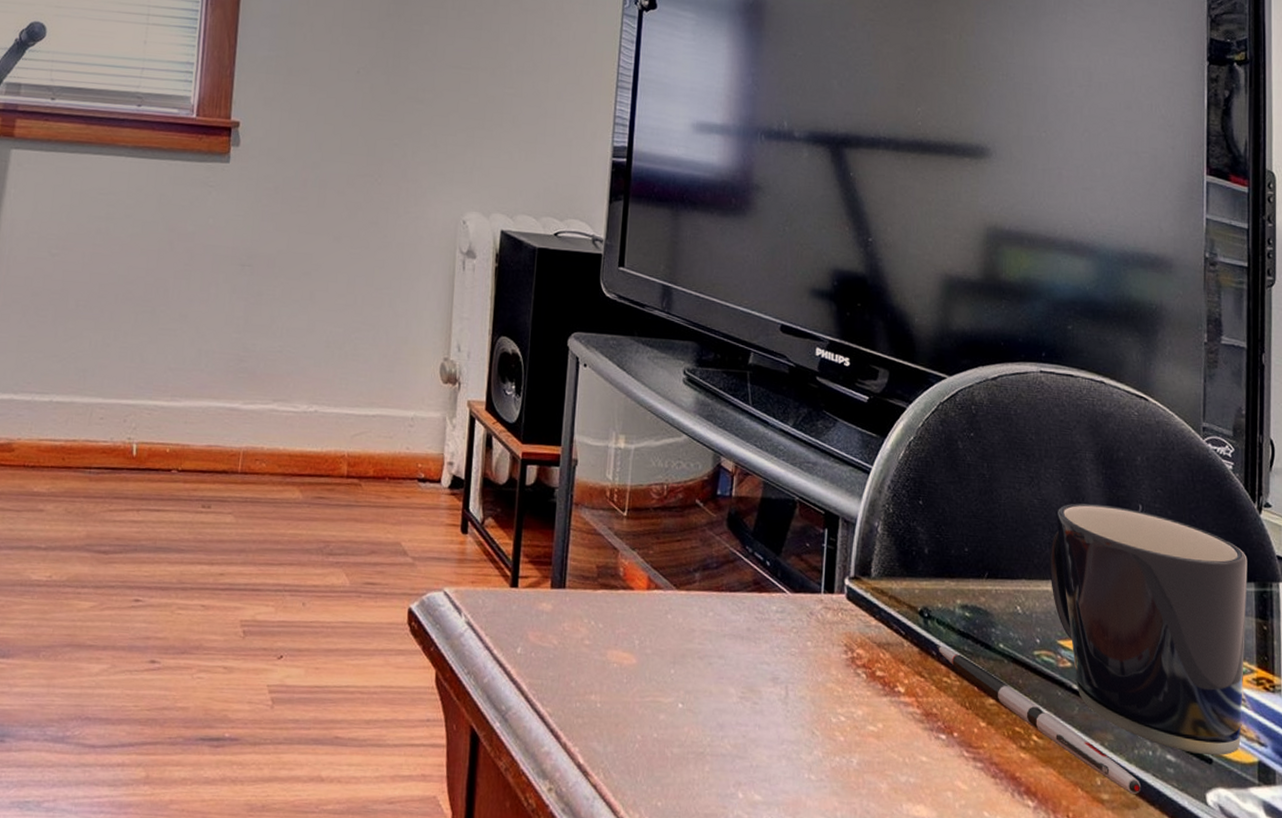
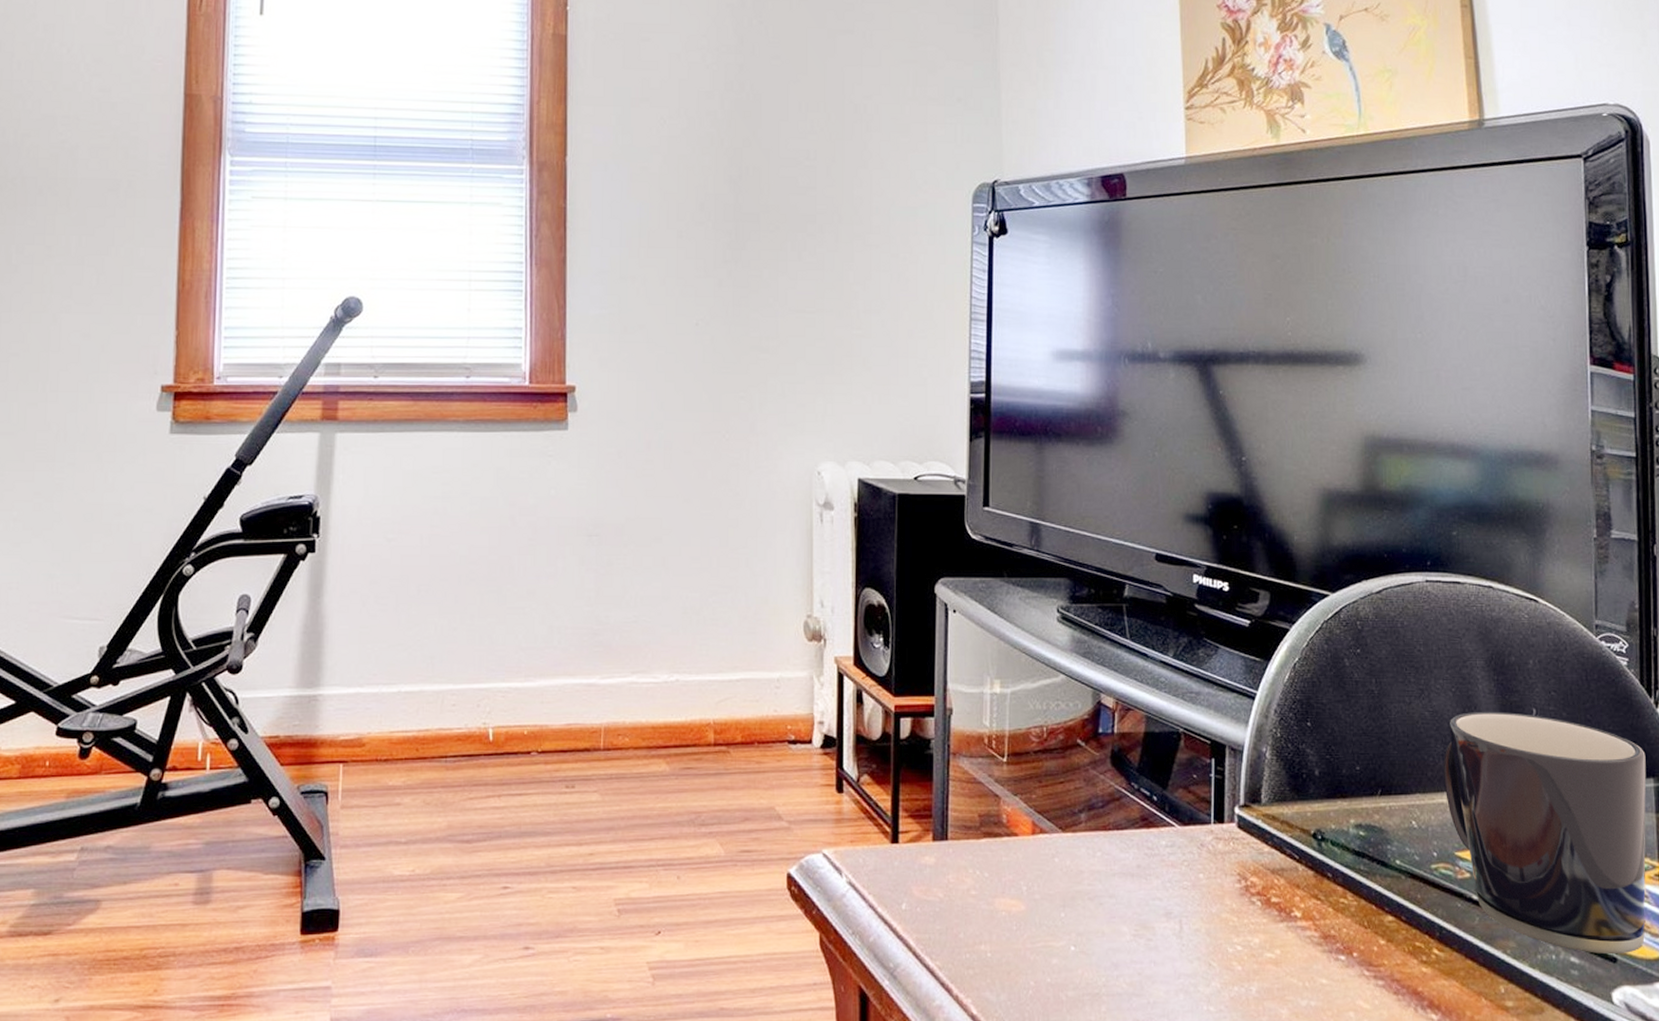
pen: present [936,644,1140,794] -> none [1331,866,1545,999]

